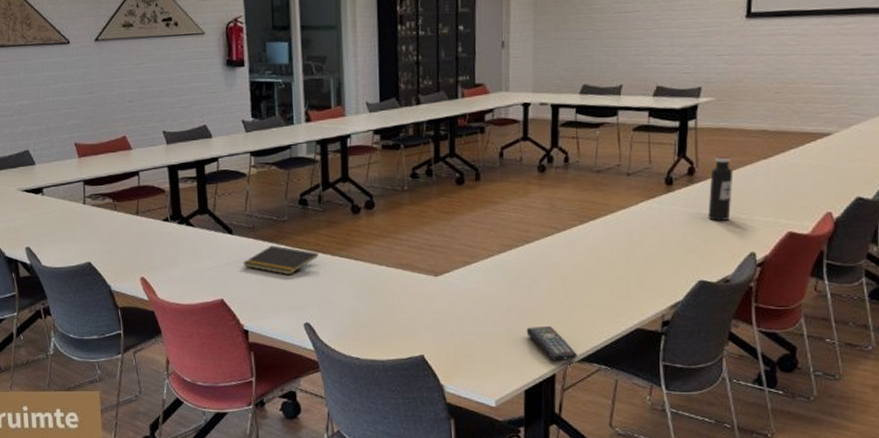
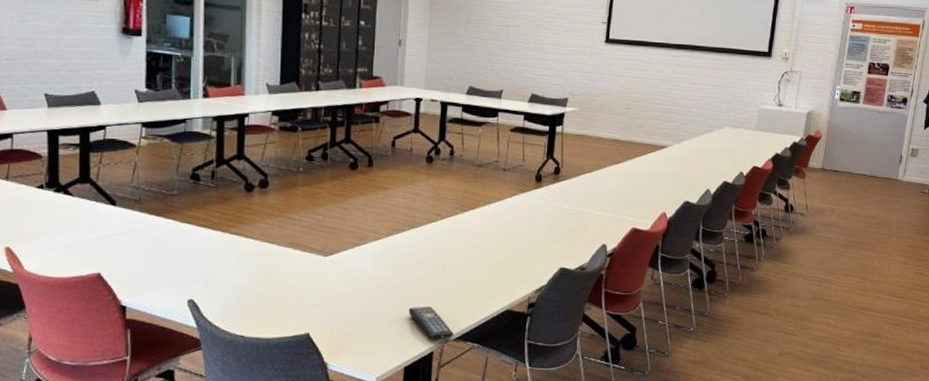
notepad: present [243,245,319,276] -> none [125,219,208,251]
water bottle: present [708,154,734,221] -> none [569,158,591,216]

